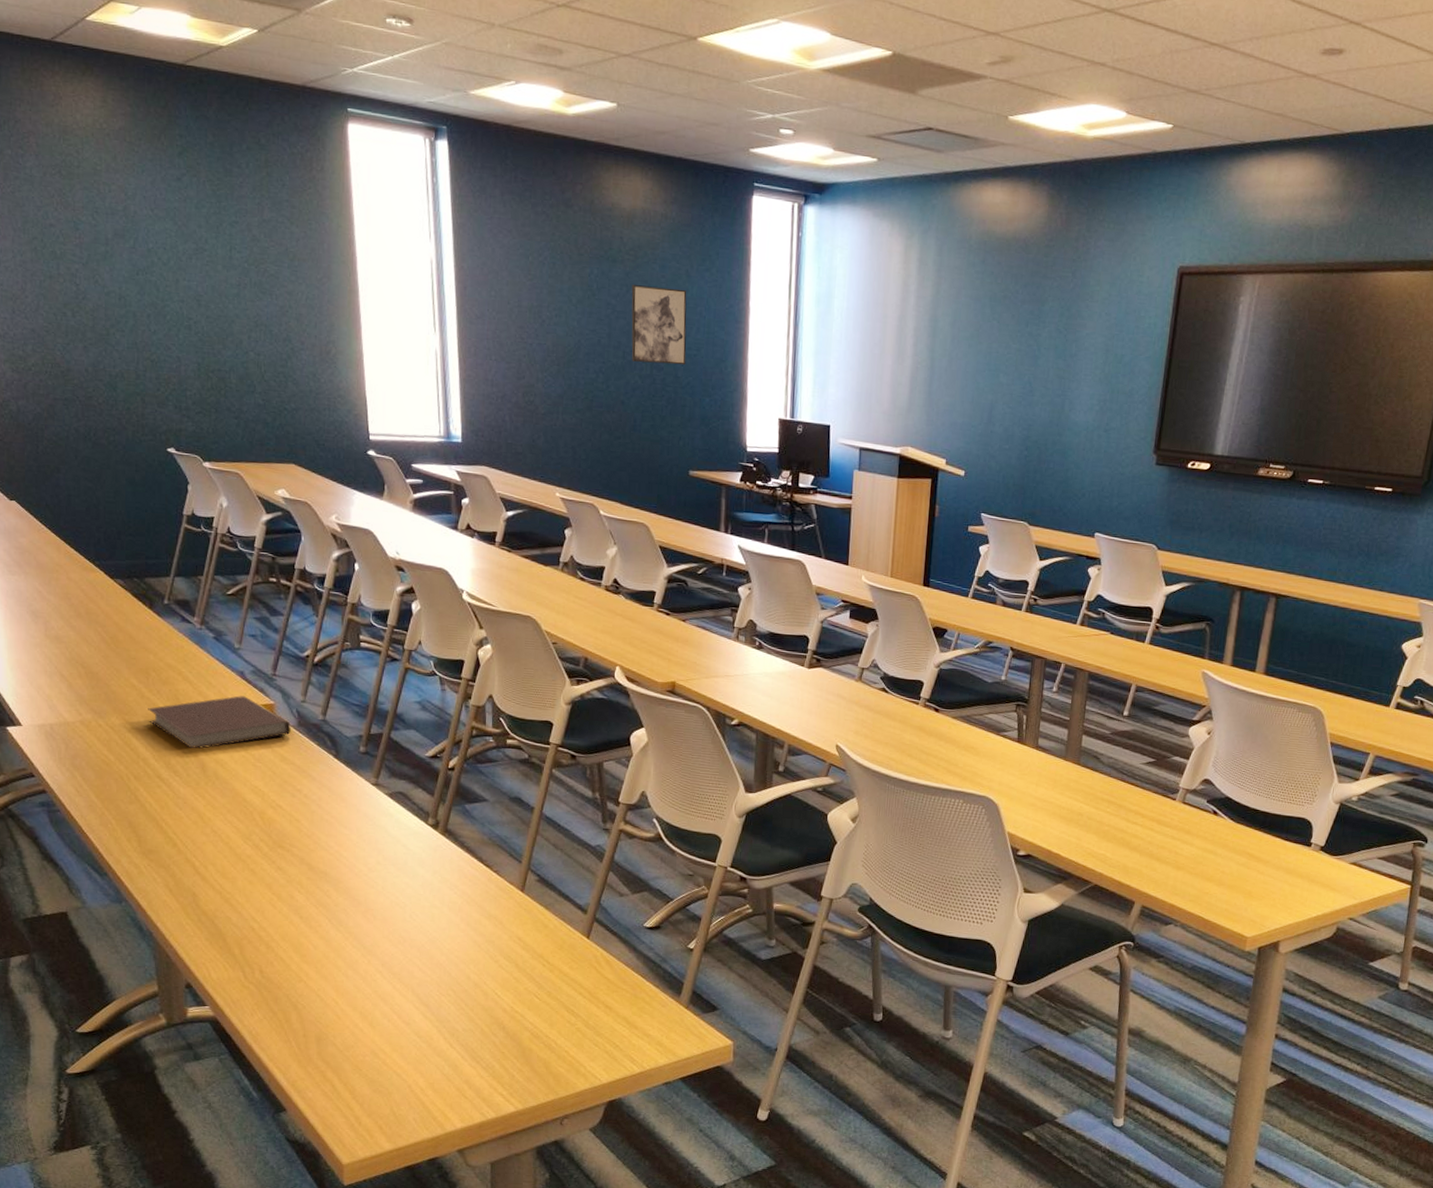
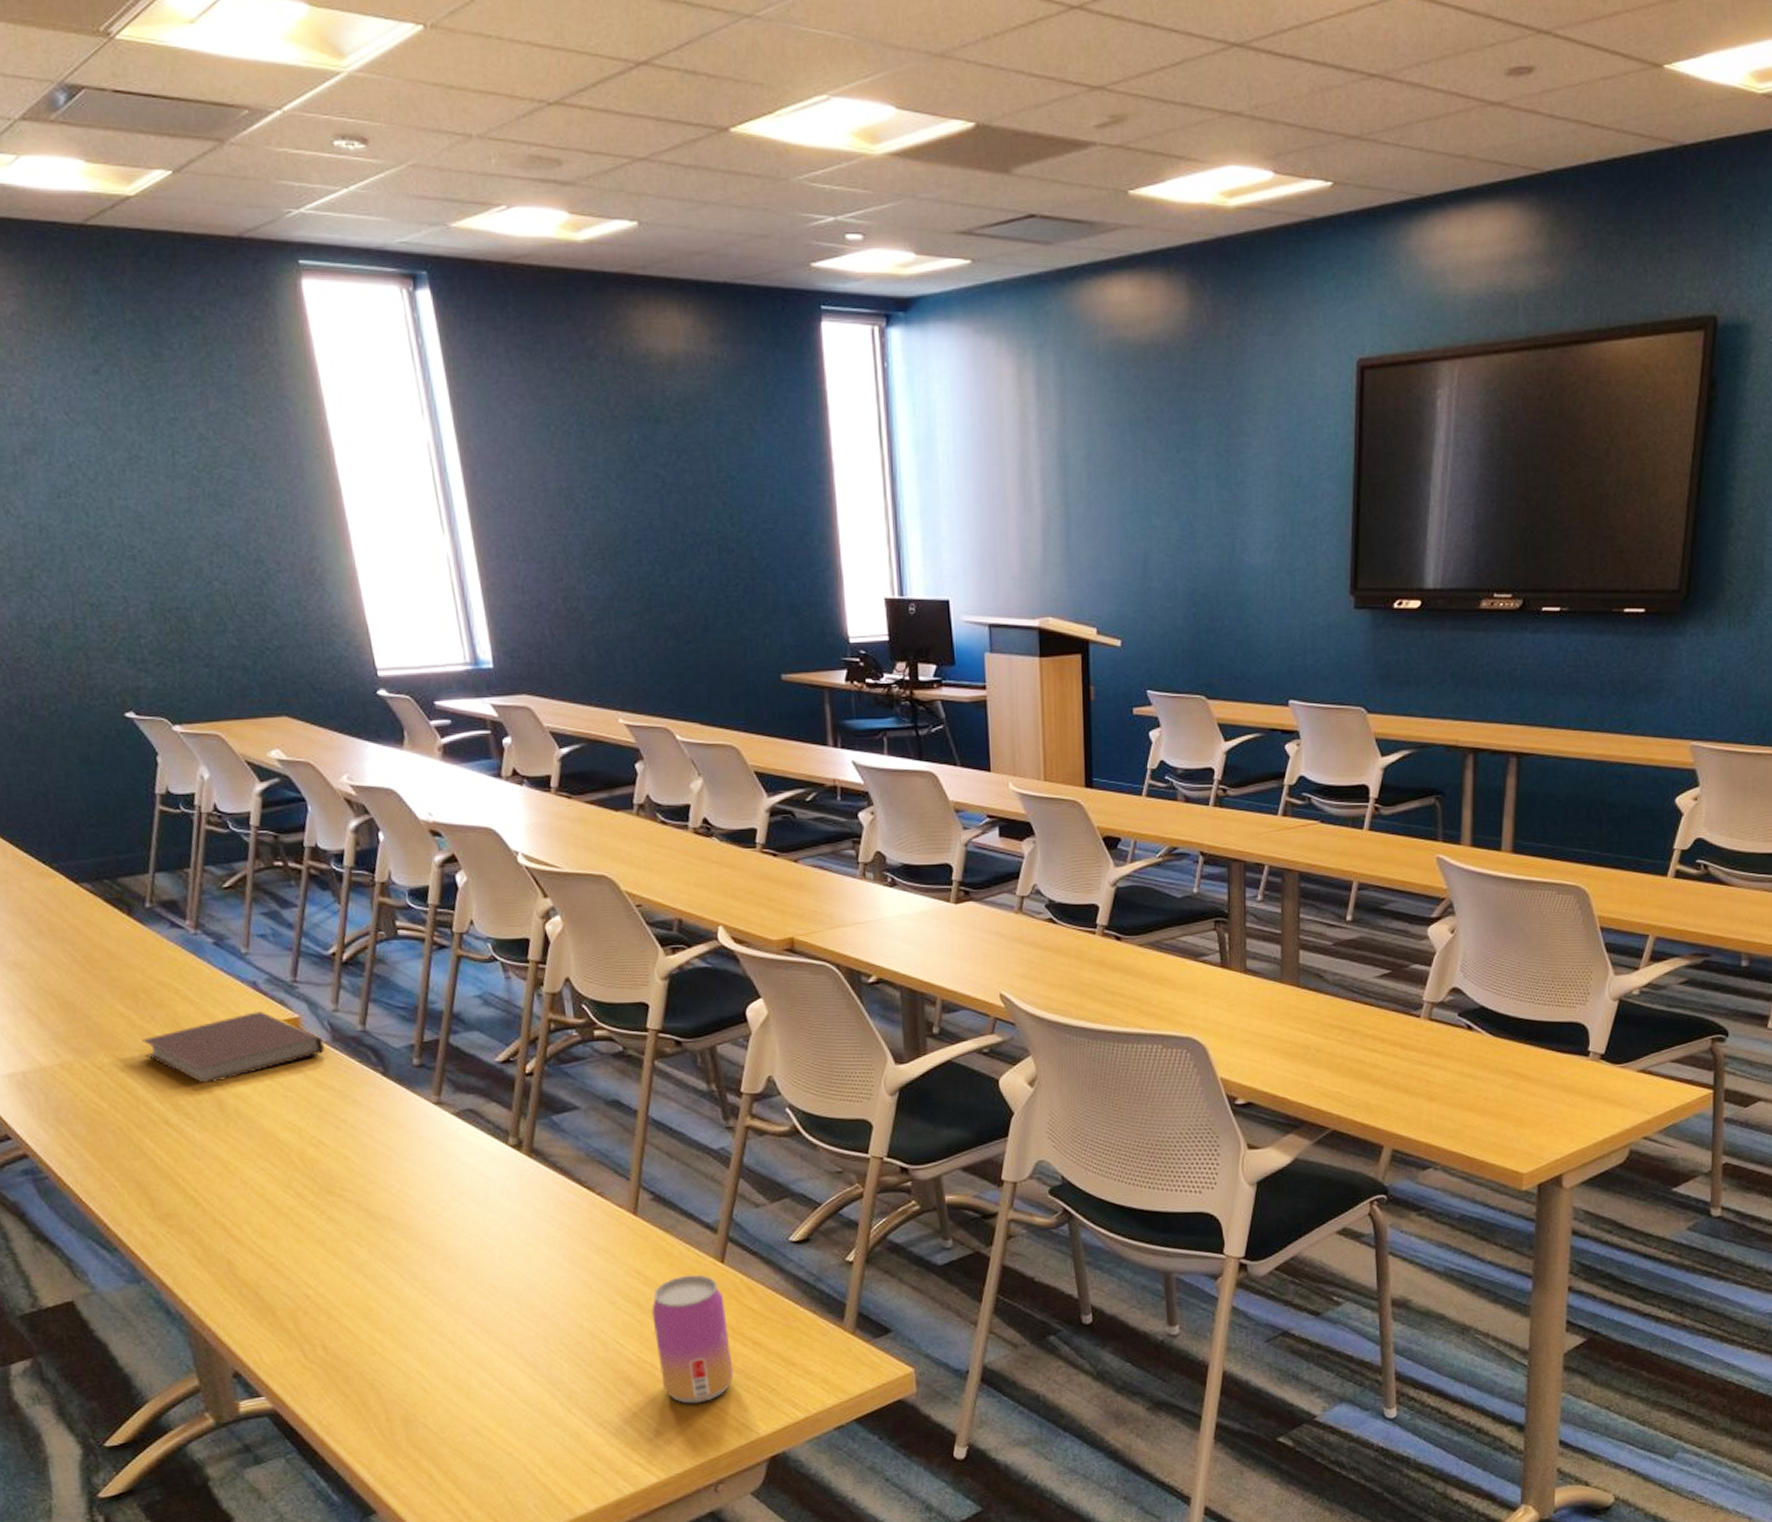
beer can: none [526,945,587,1051] -> present [651,1274,734,1404]
wall art: present [631,285,687,365] -> none [683,448,762,545]

